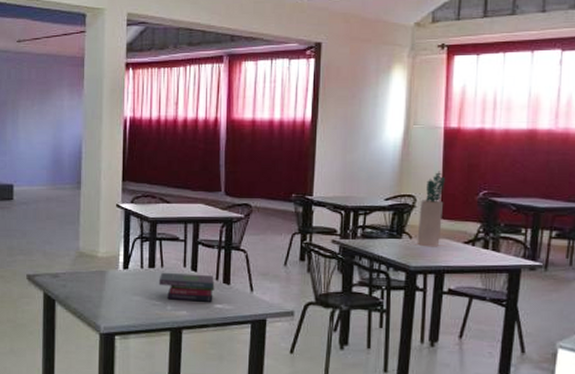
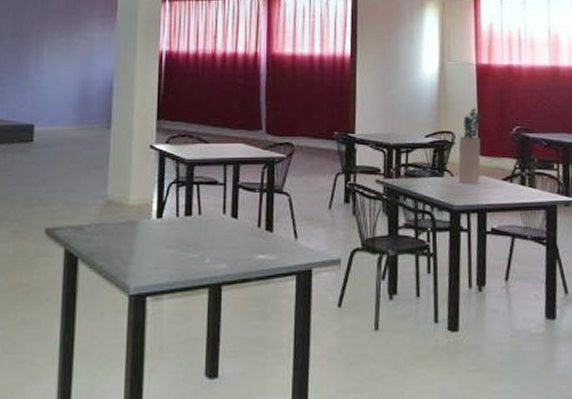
books: present [158,272,215,302] -> none [196,220,257,253]

